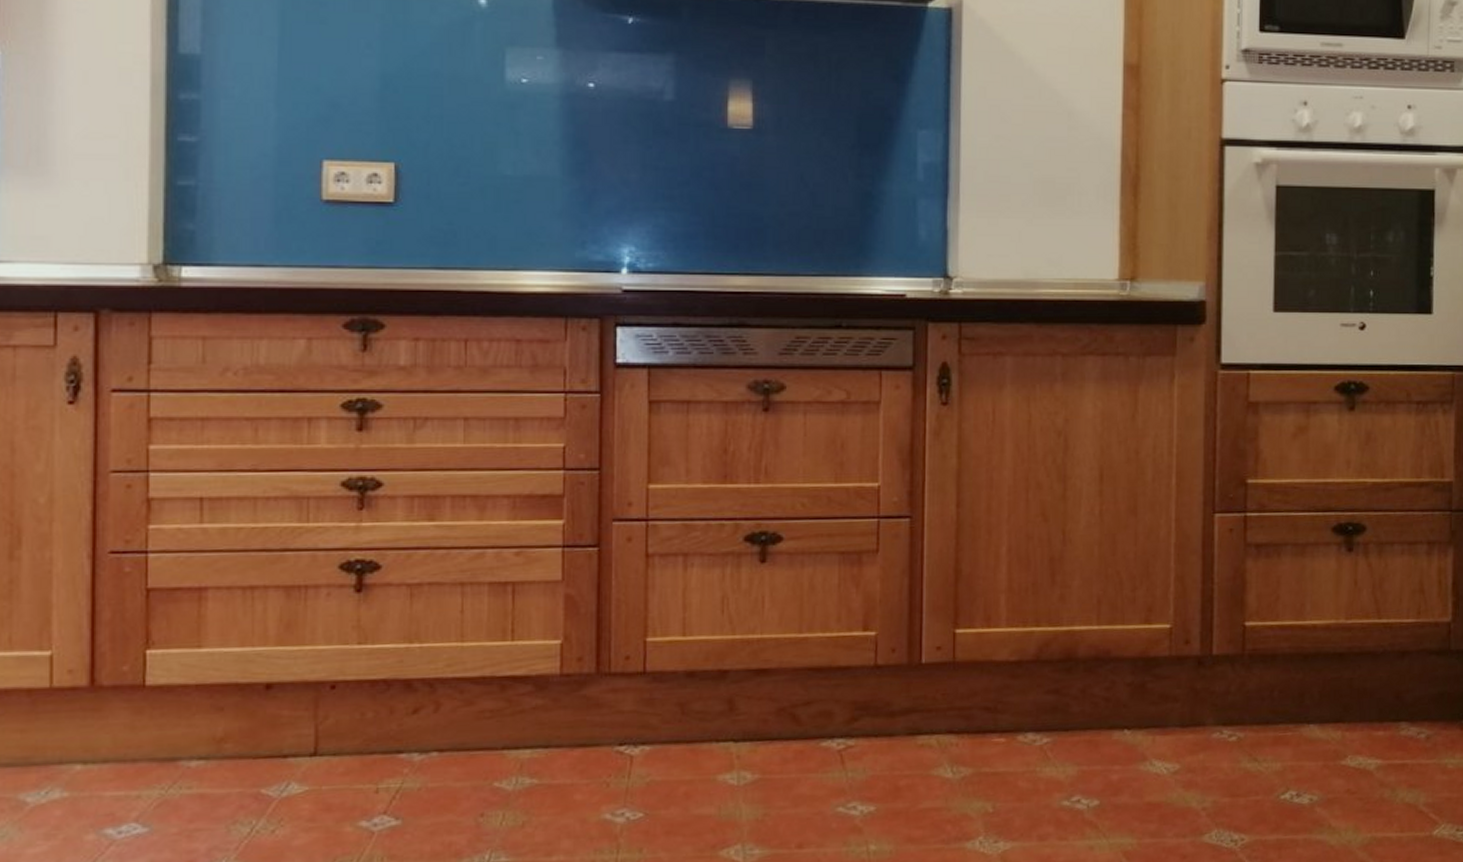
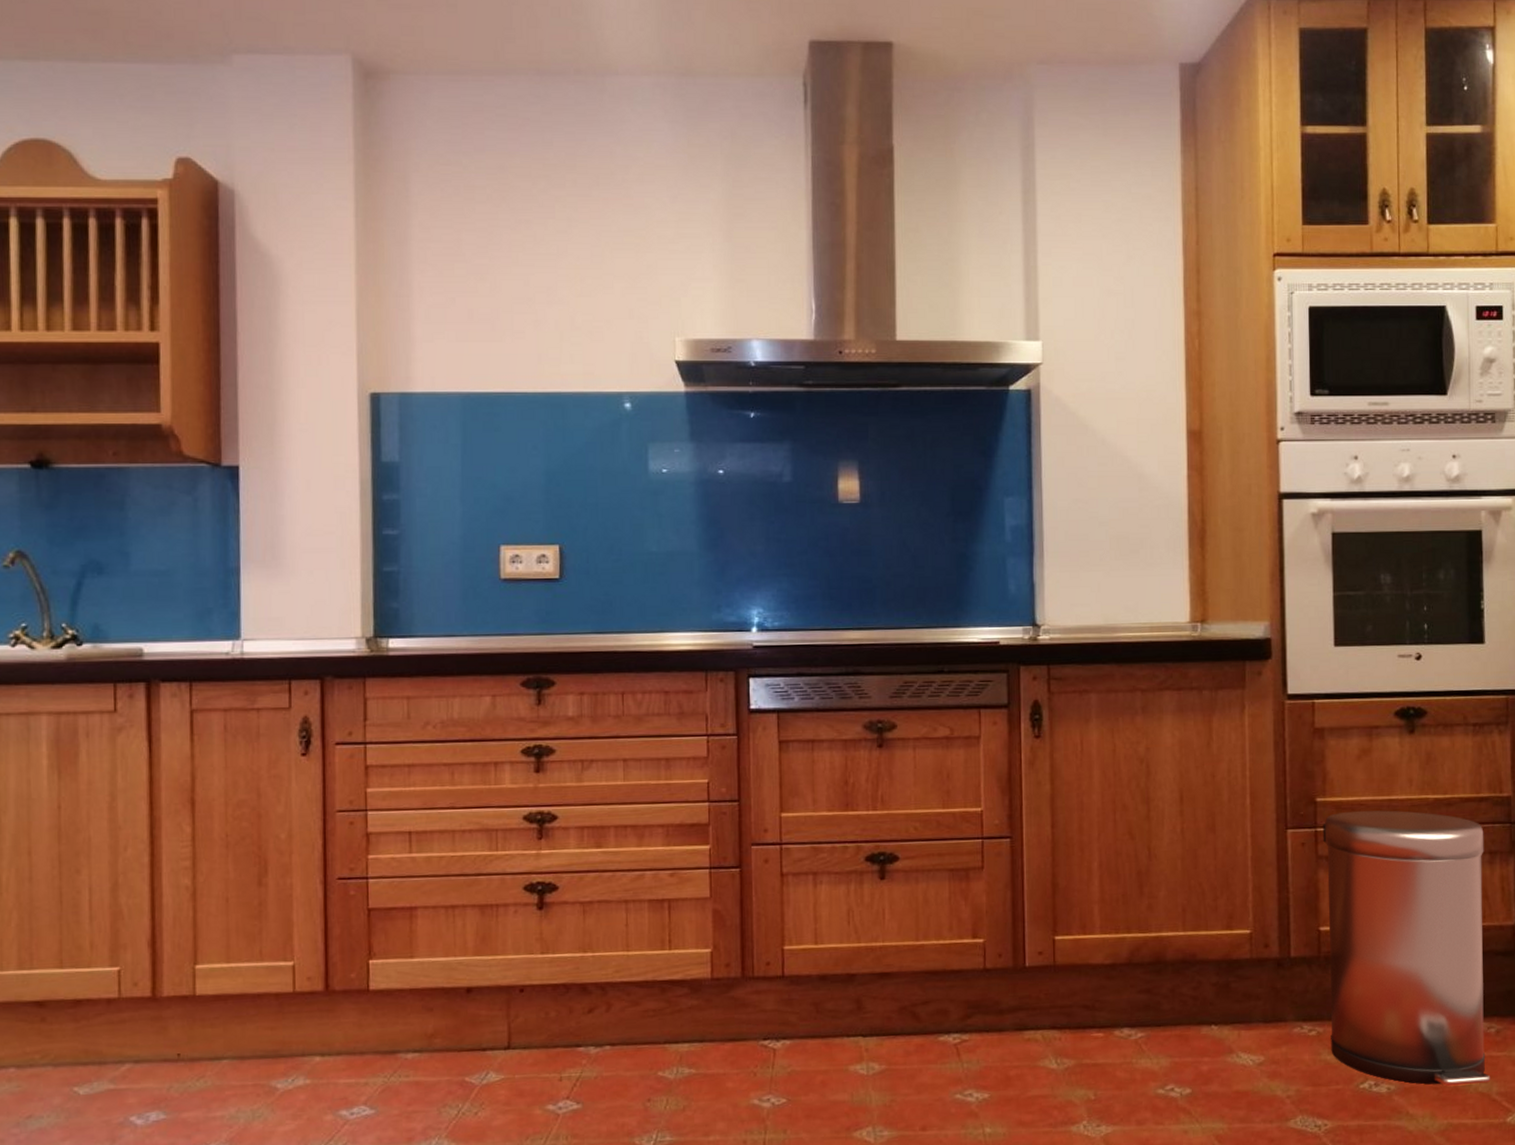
pedal bin: none [1251,494,1423,797] -> present [1323,810,1491,1087]

